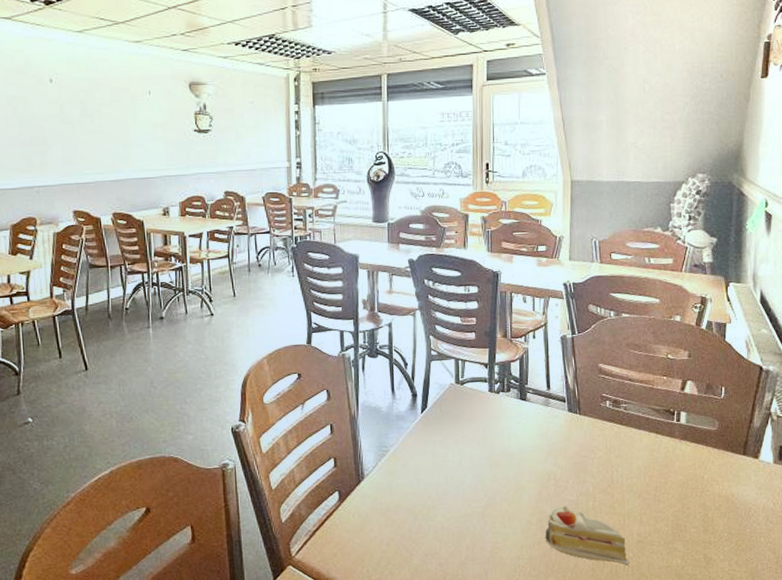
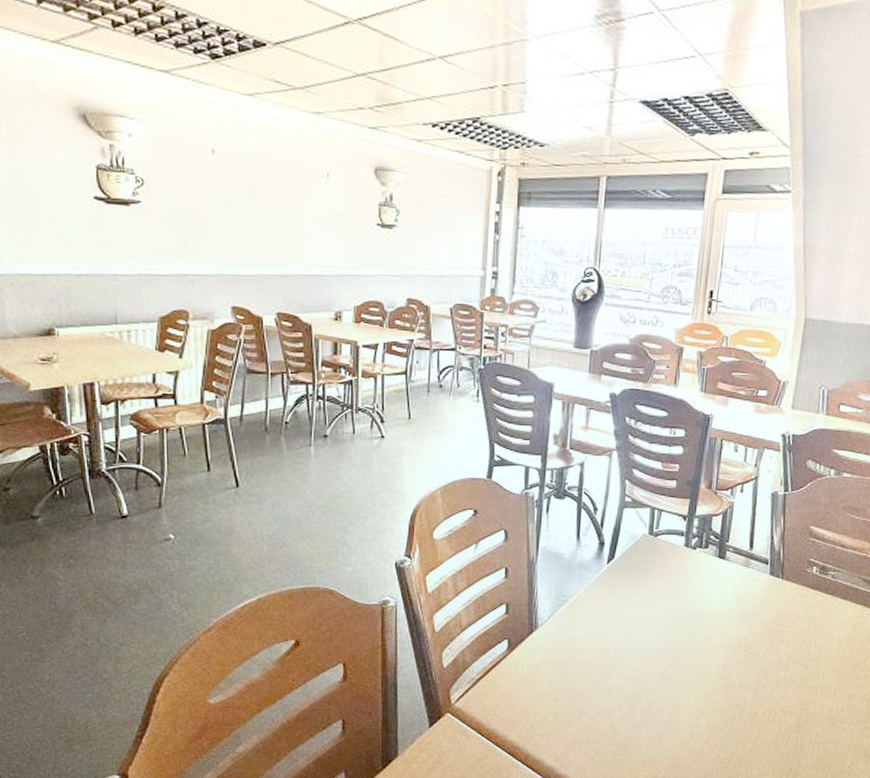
pastry: present [545,505,630,567] -> none [728,674,817,743]

